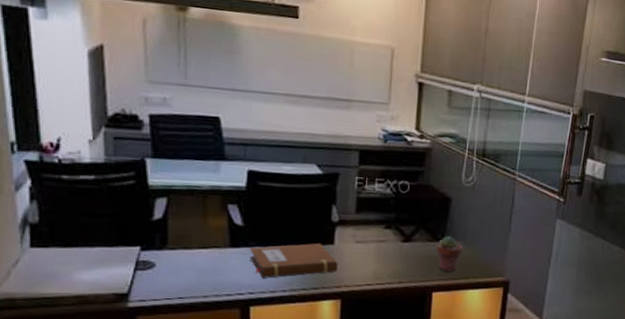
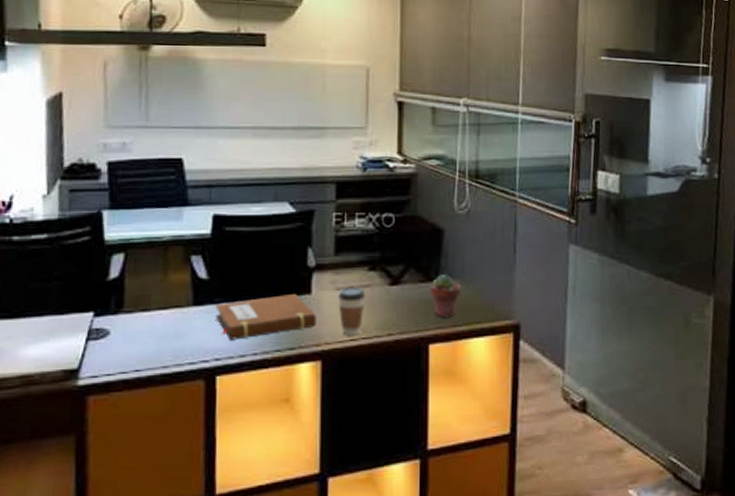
coffee cup: none [357,240,381,281] -> present [338,286,365,335]

